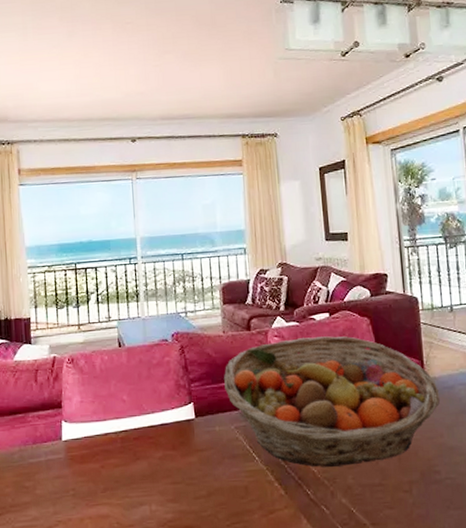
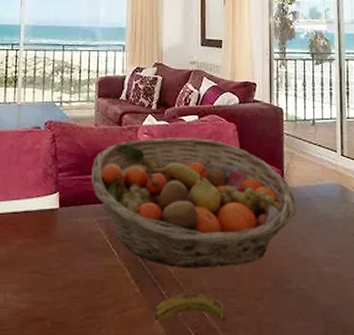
banana: none [301,490,375,520] -> present [153,292,226,324]

